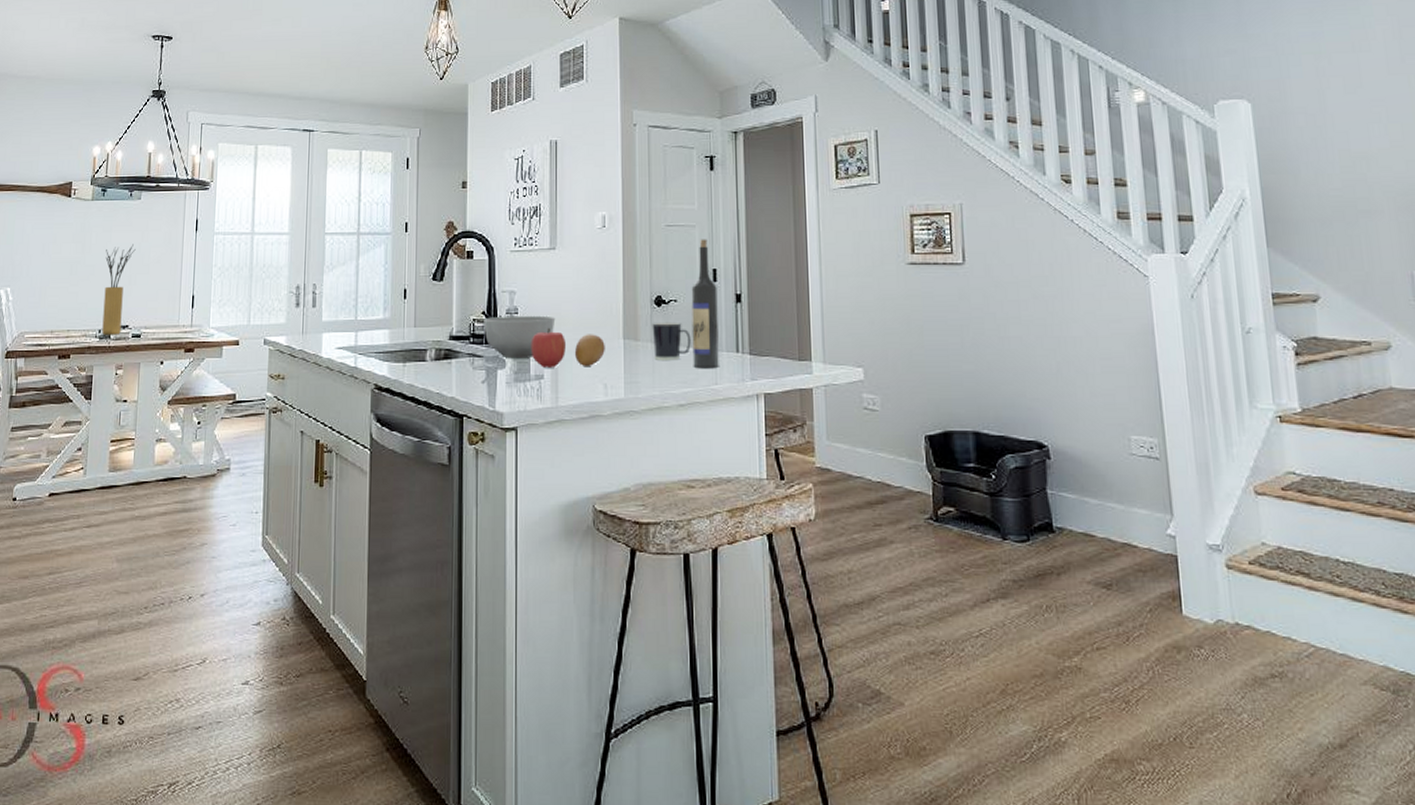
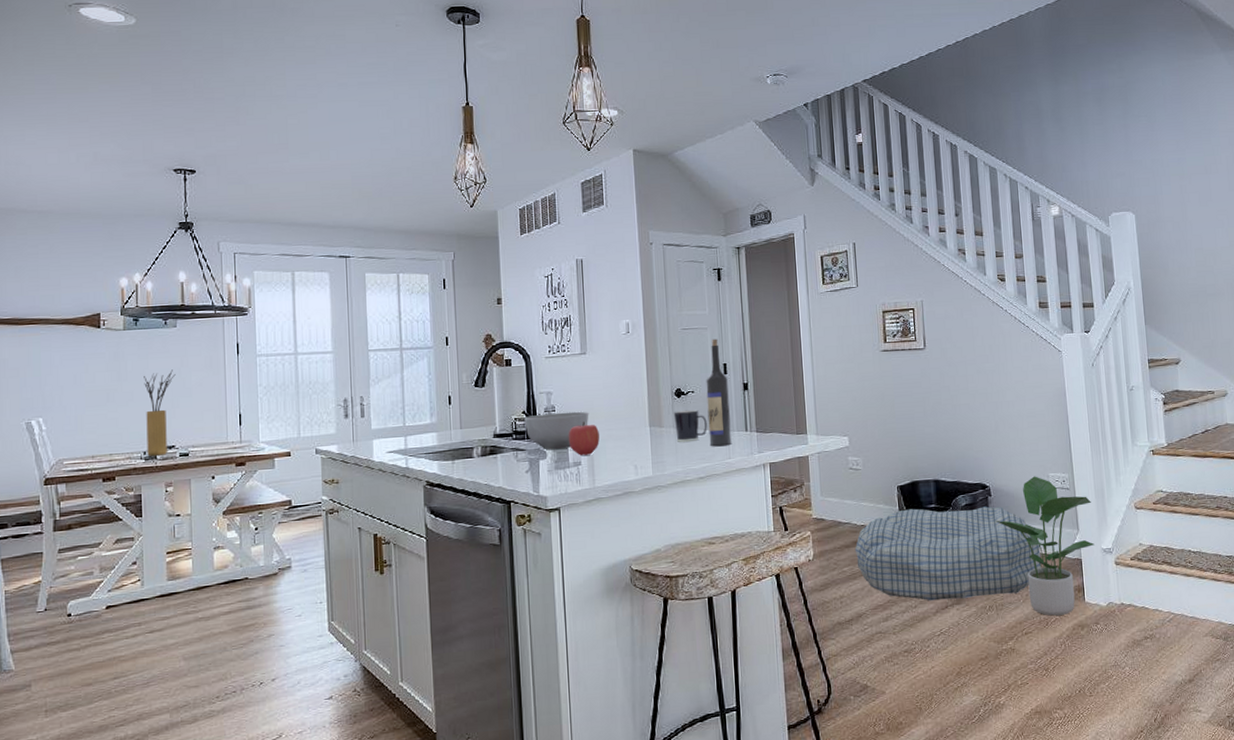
fruit: present [574,334,605,367] -> none [607,424,634,453]
dog bed: none [868,466,1120,593] -> present [855,506,1042,601]
potted plant: none [1055,438,1196,630] -> present [995,476,1095,616]

